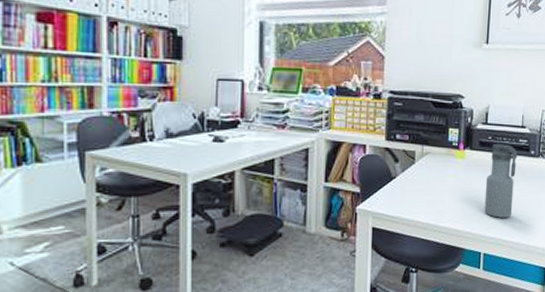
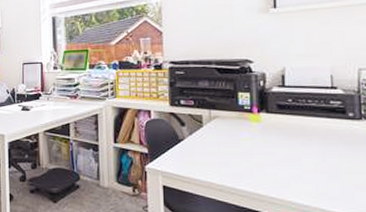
water bottle: present [484,144,518,218] -> none [290,106,331,185]

